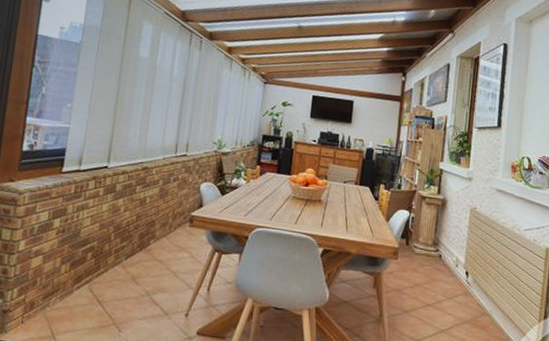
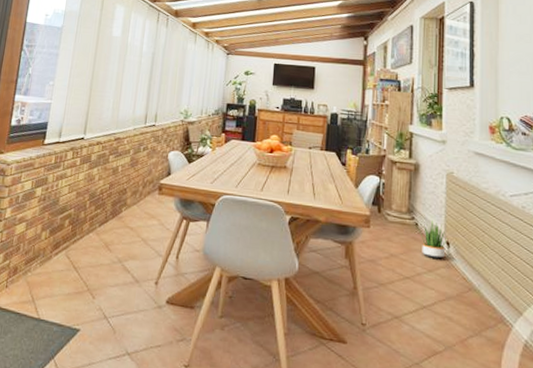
potted plant: none [439,252,468,287] -> present [416,220,449,259]

